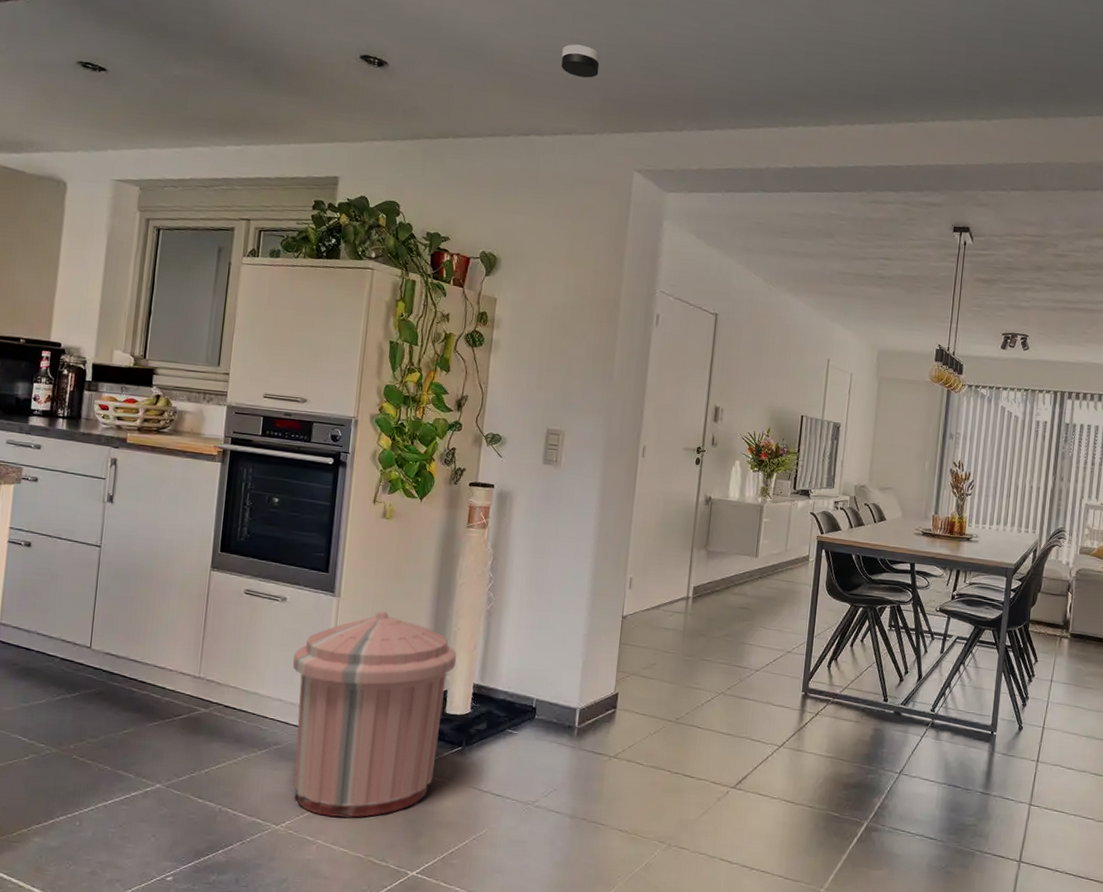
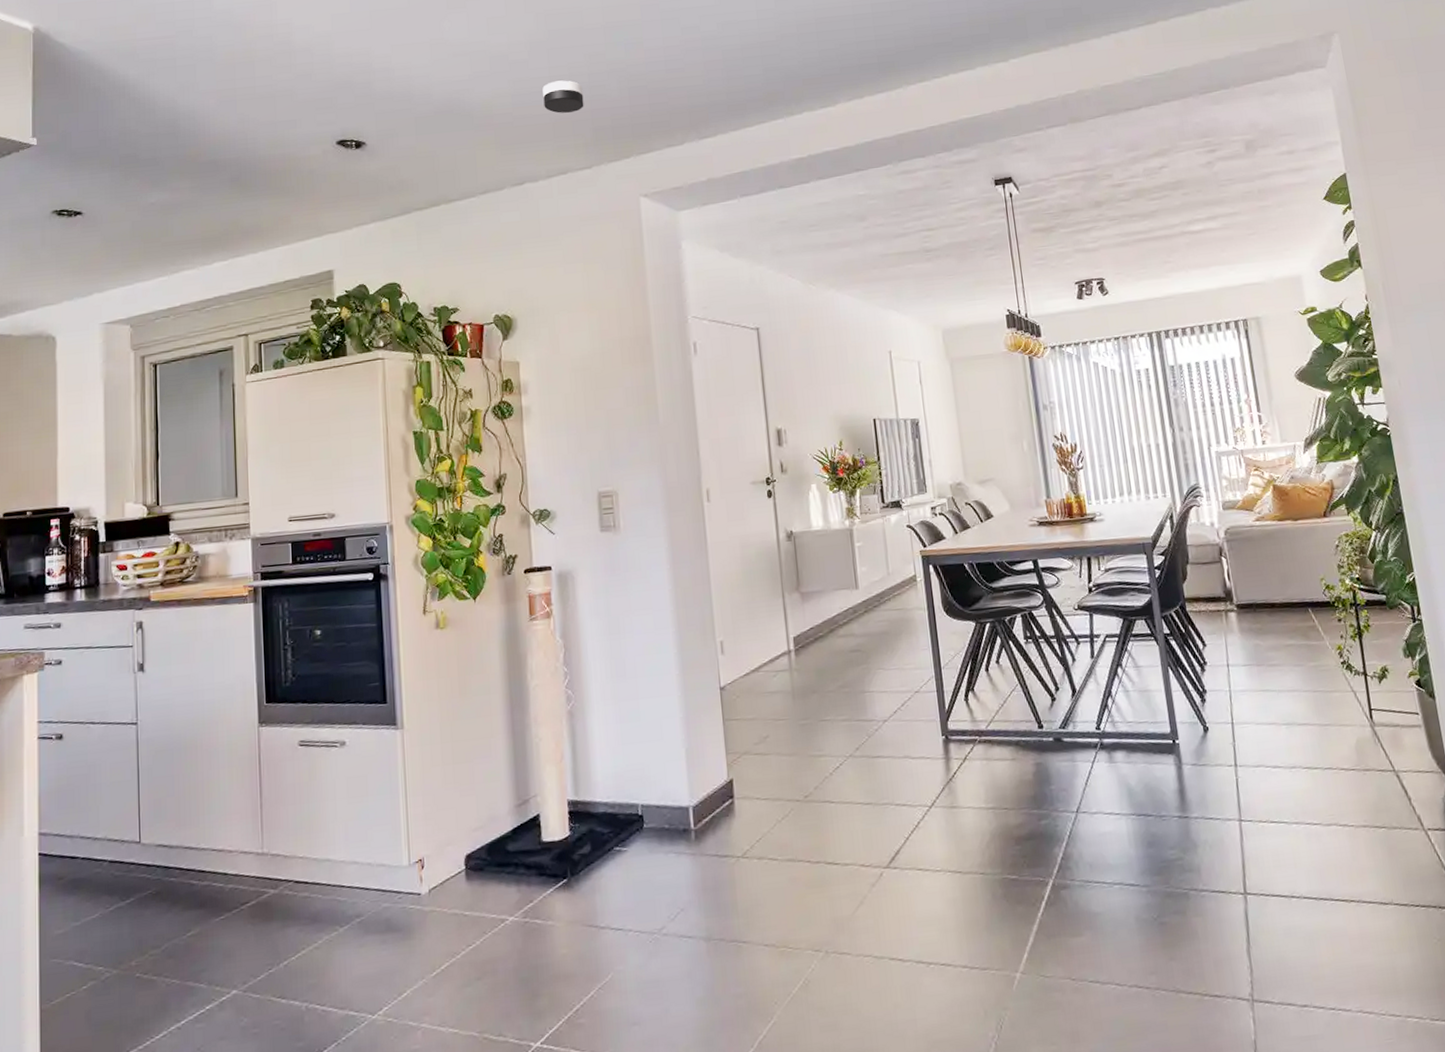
trash can: present [292,611,457,818] -> none [362,735,544,993]

